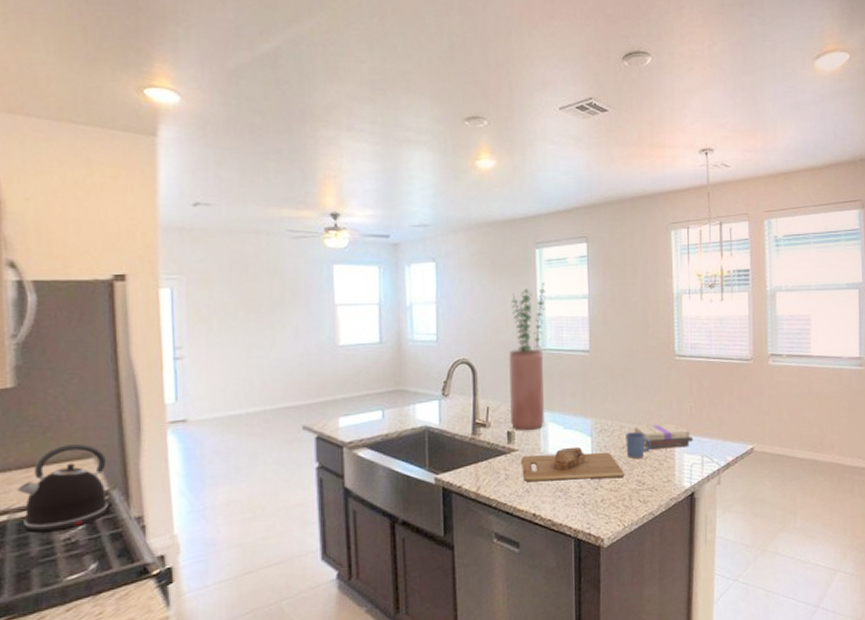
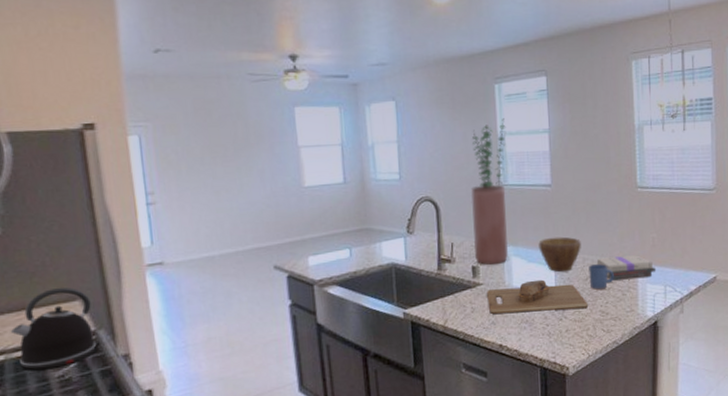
bowl: none [575,403,618,439] -> present [538,236,581,272]

